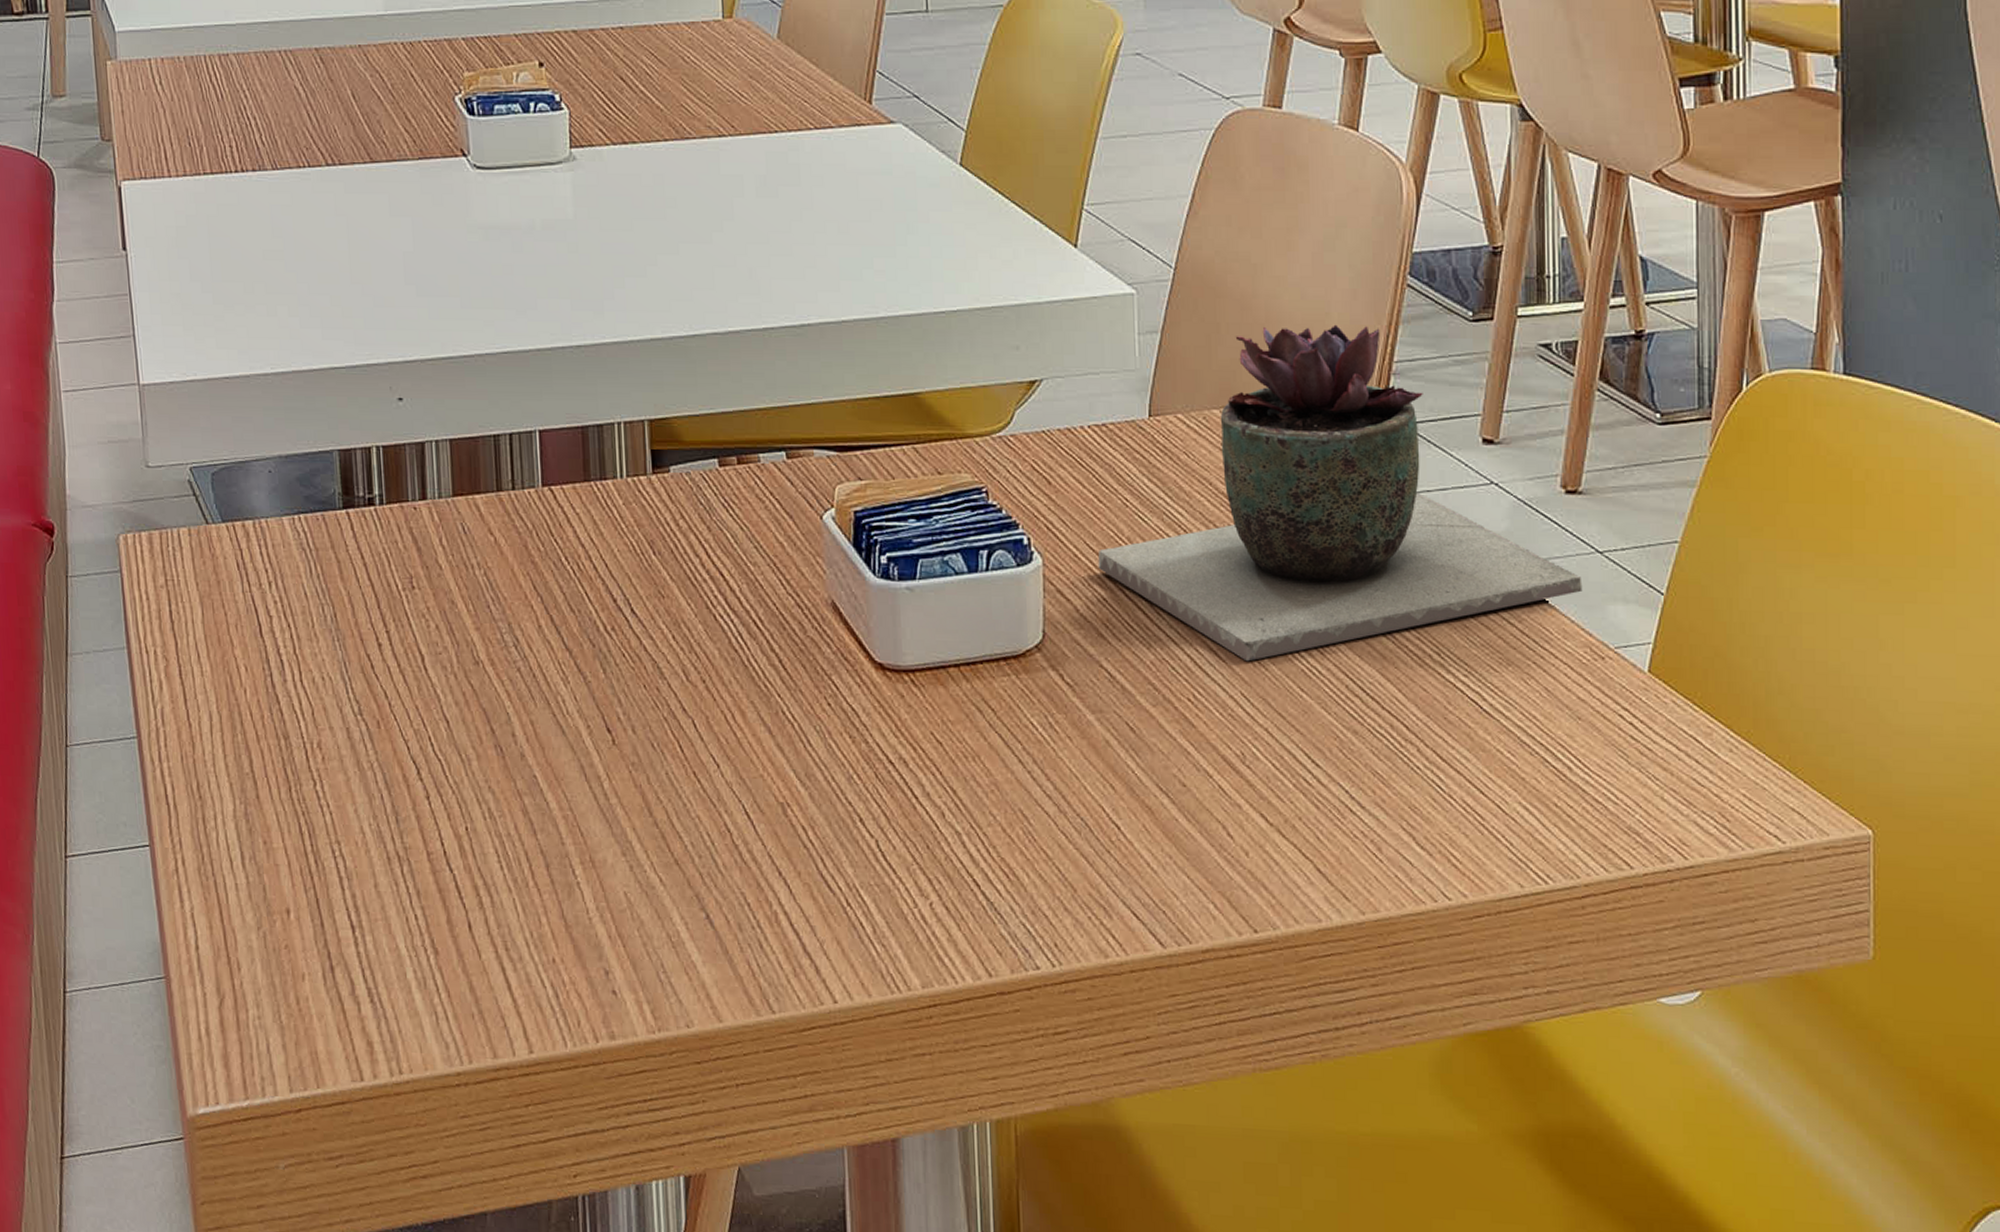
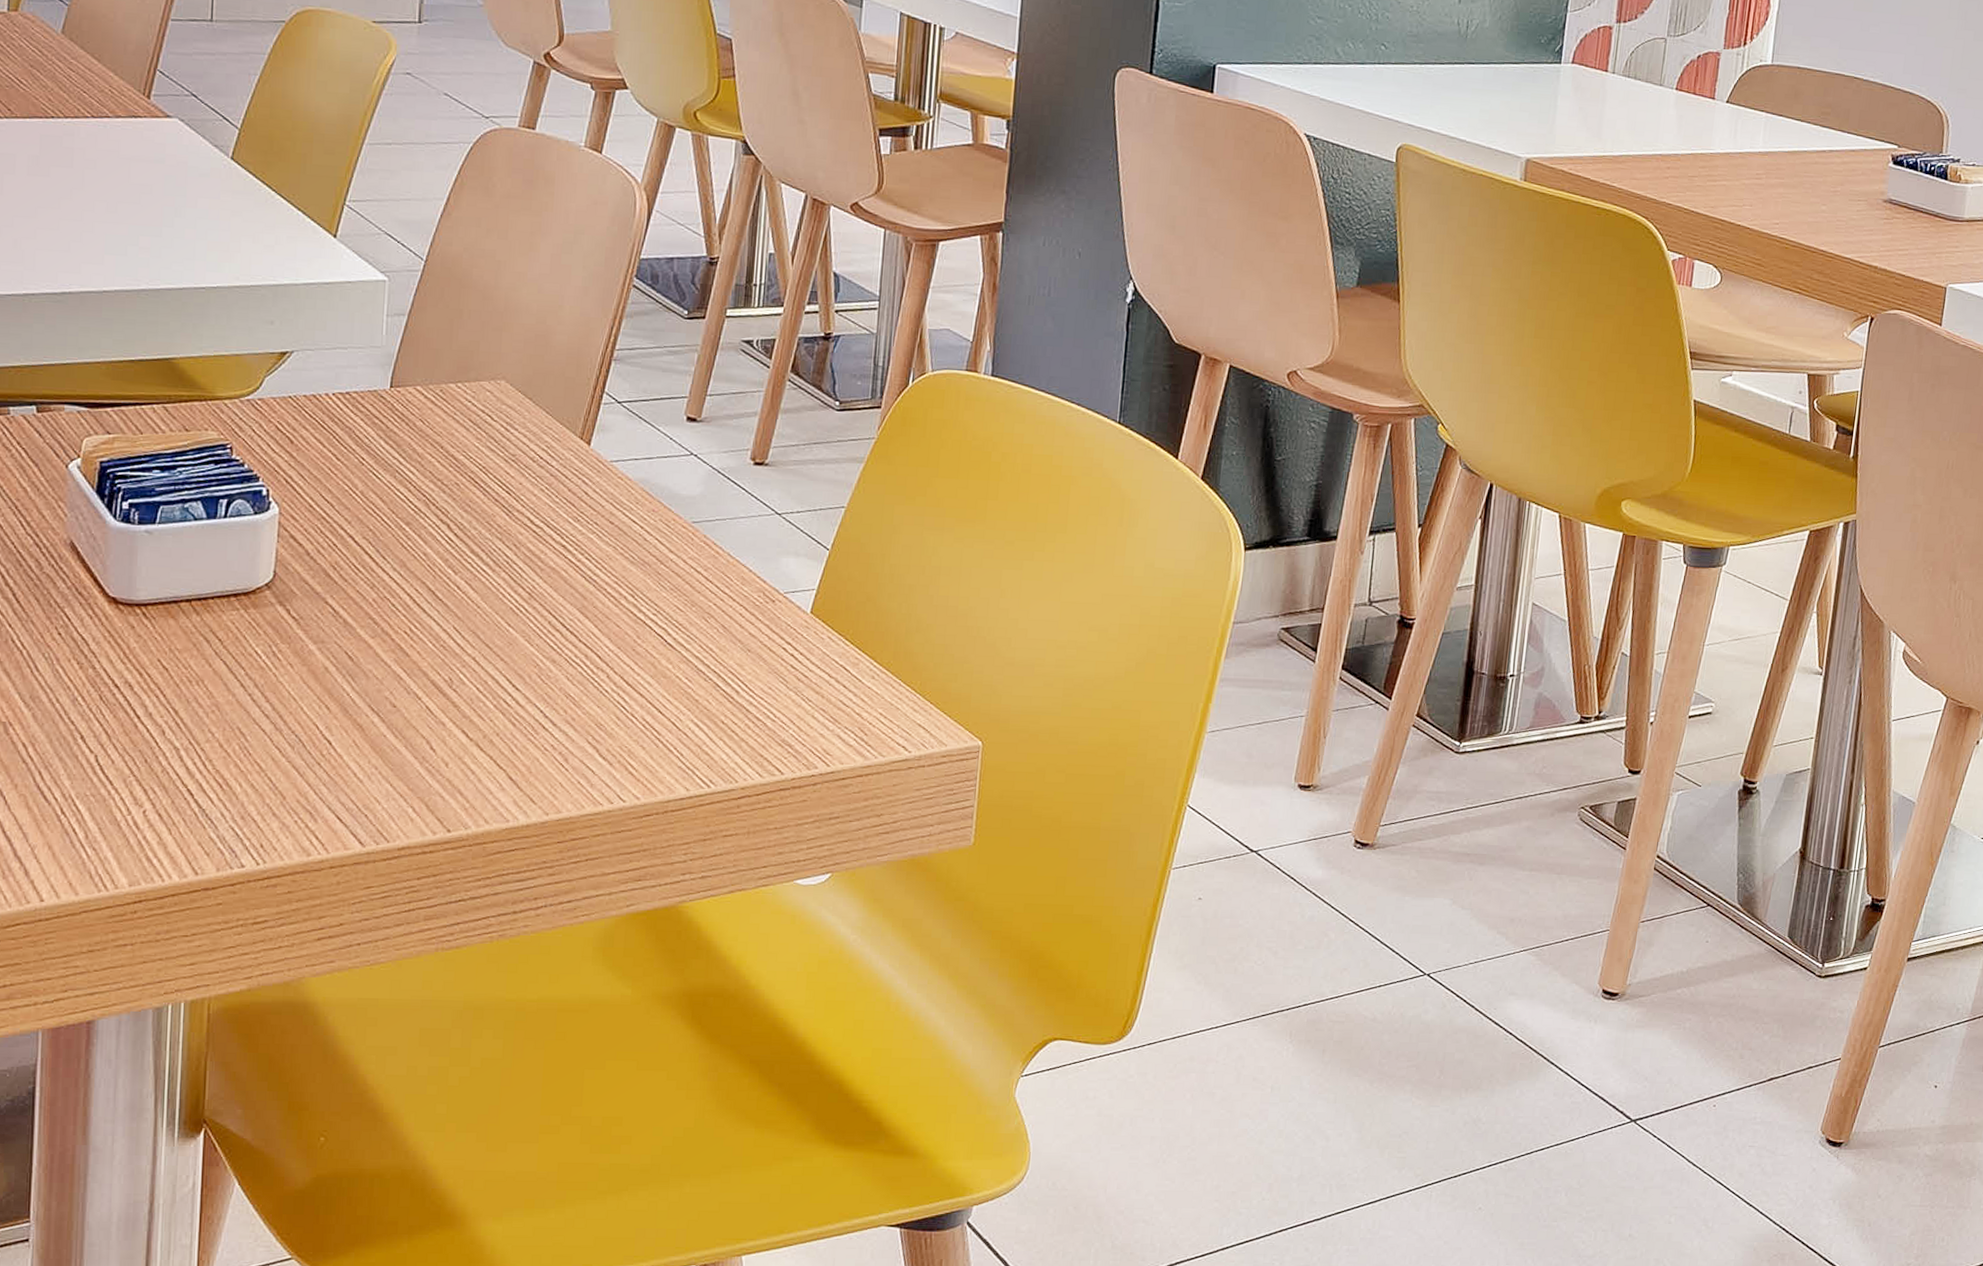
succulent plant: present [1097,324,1583,662] -> none [331,315,762,601]

